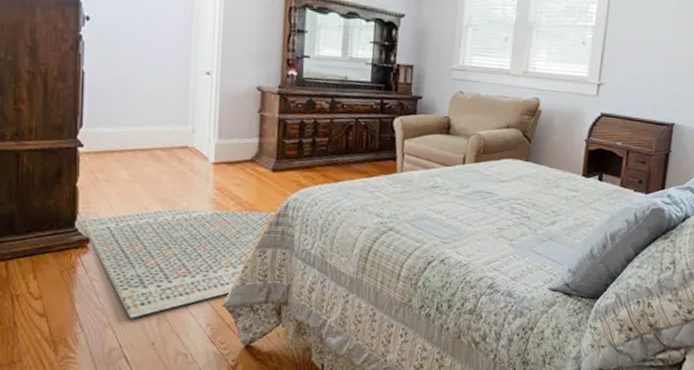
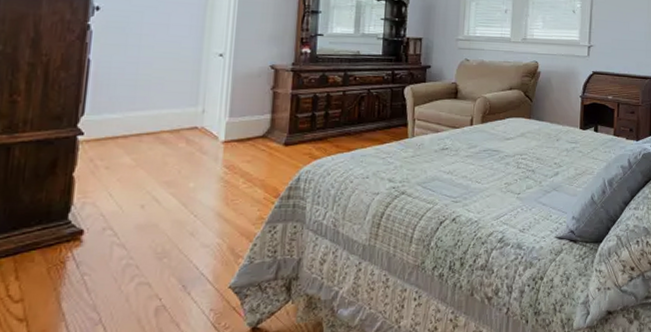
rug: present [80,209,277,318] -> none [74,185,289,312]

